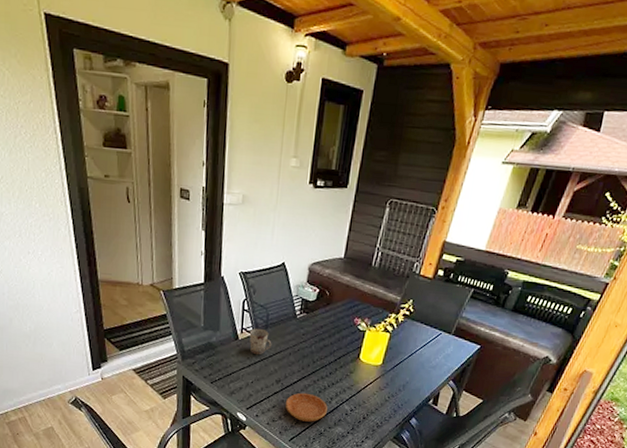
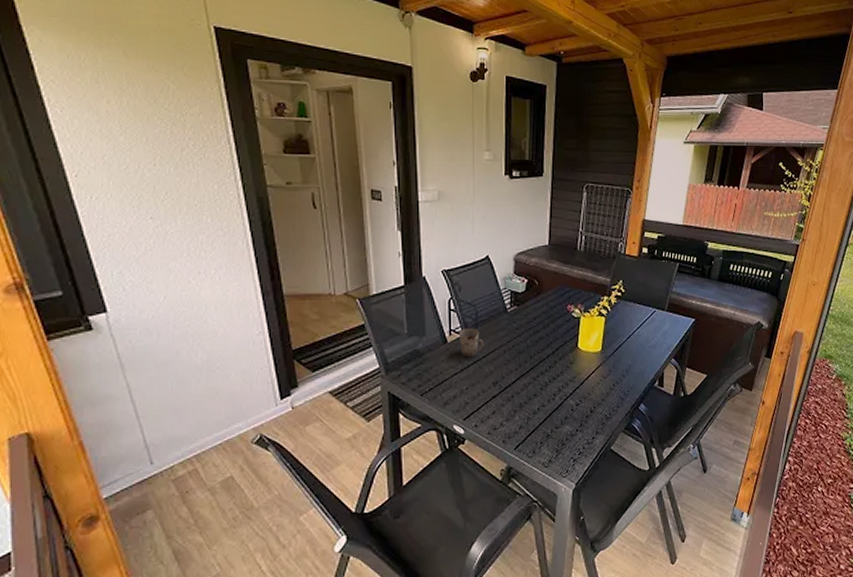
saucer: present [285,392,327,422] -> none [505,392,551,425]

